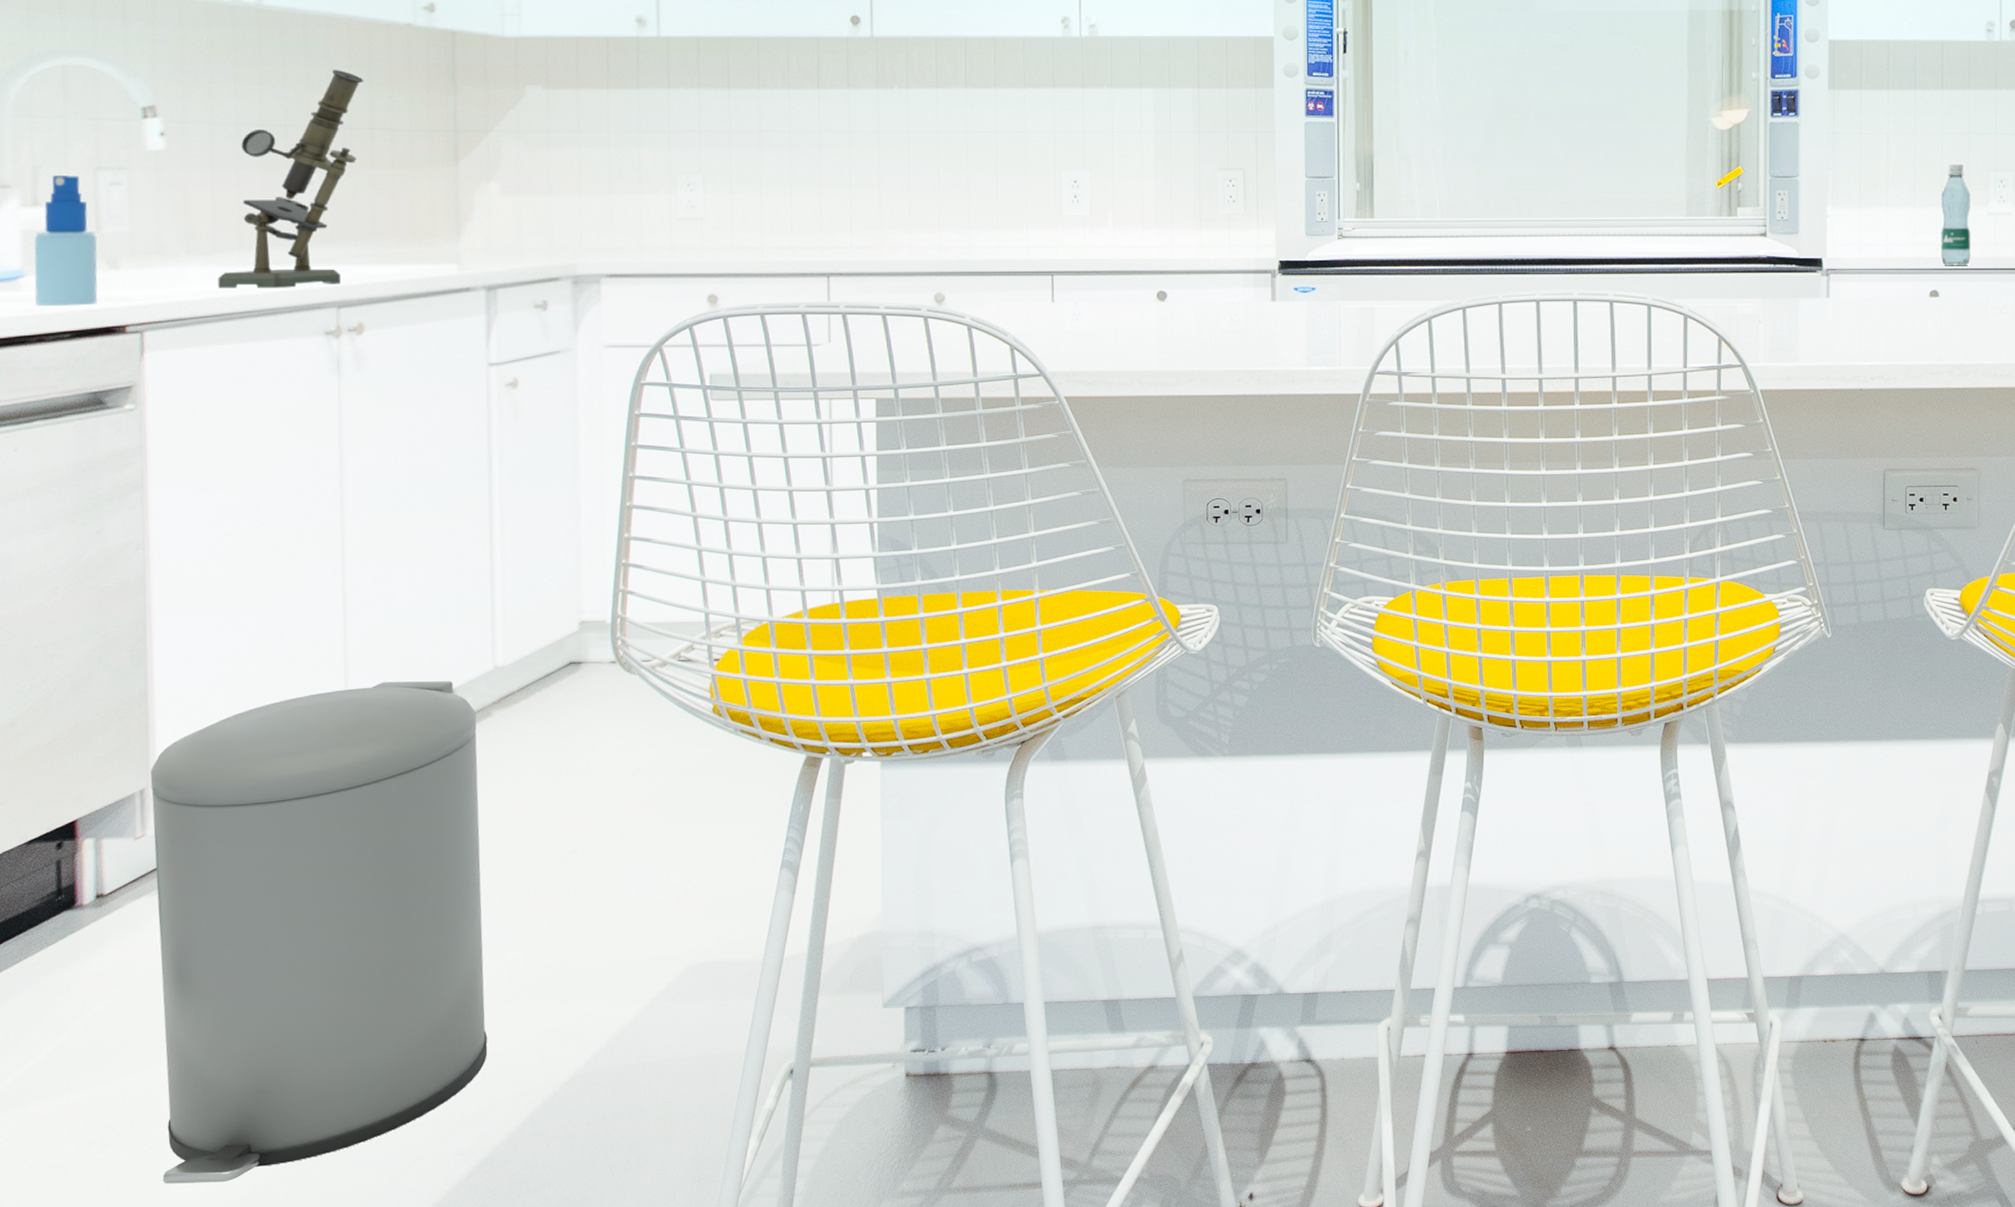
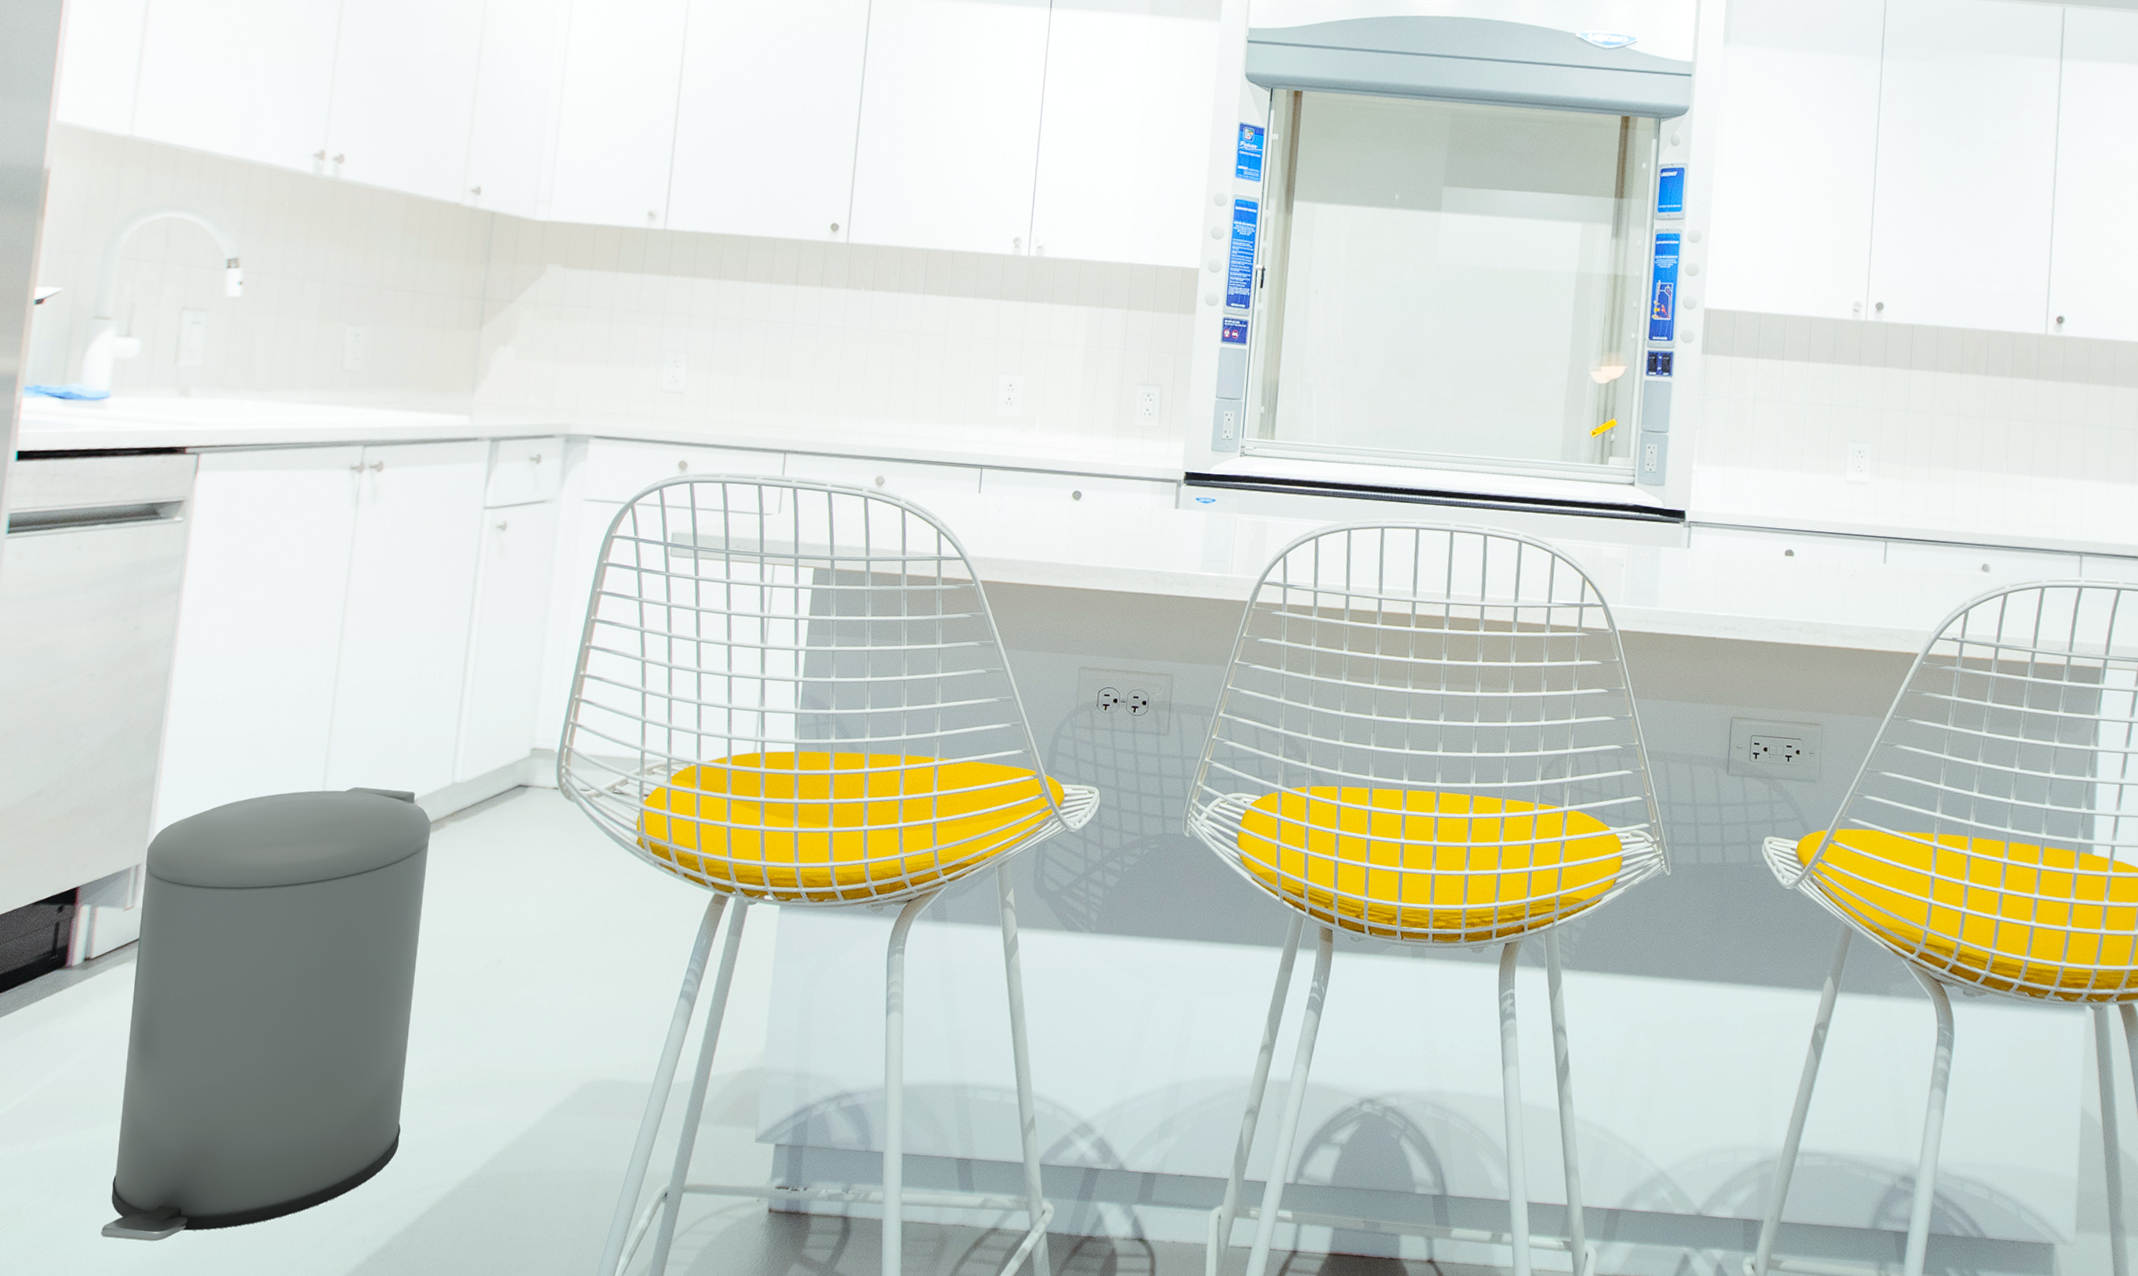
spray bottle: present [34,176,98,306] -> none [114,312,174,427]
microscope: present [217,70,364,288] -> none [267,238,414,426]
bottle: present [1940,165,1971,266] -> none [1798,432,1830,529]

